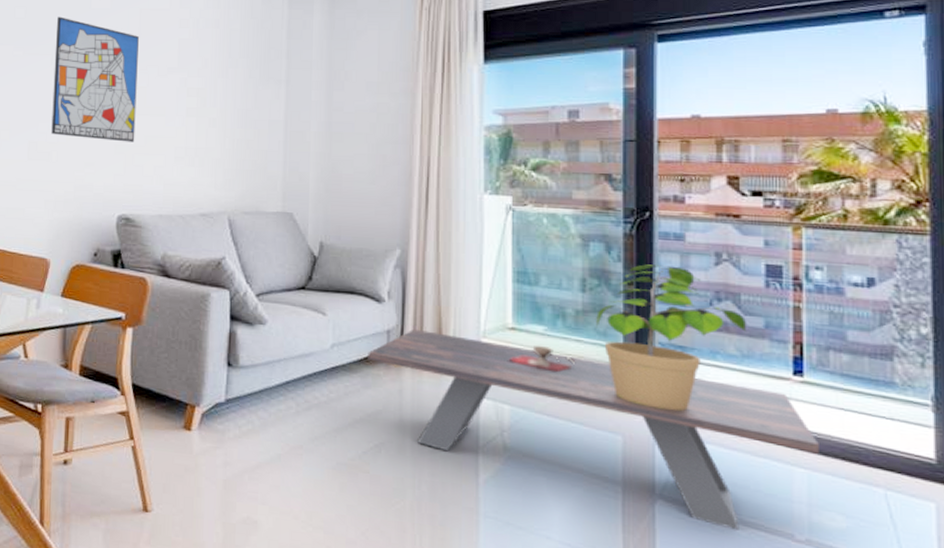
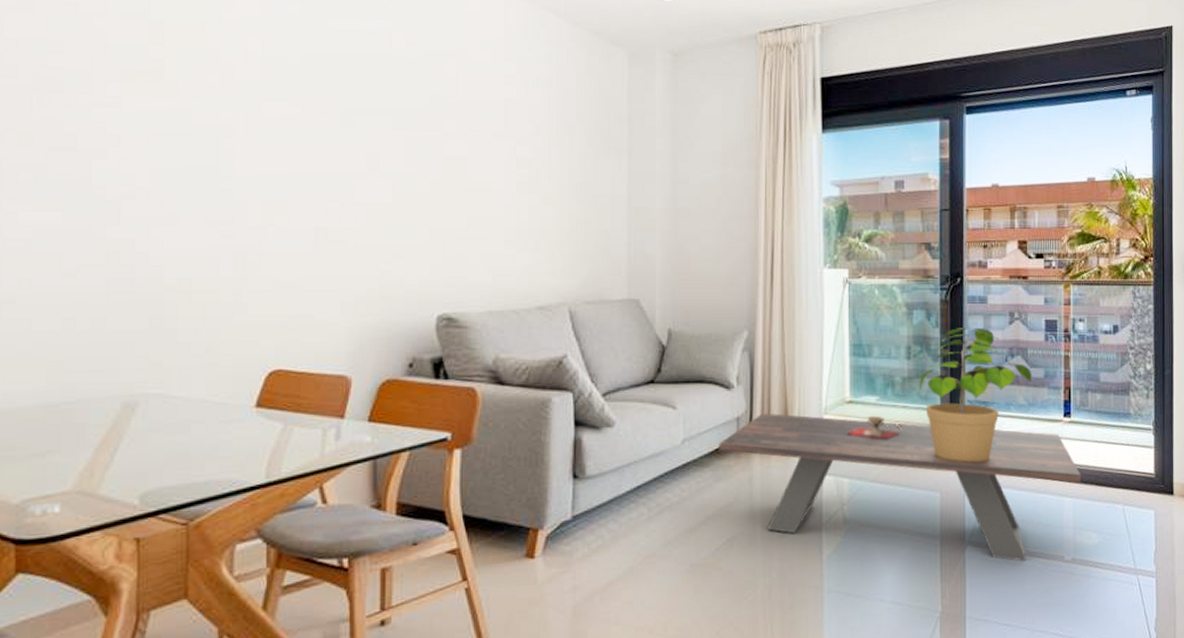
wall art: present [51,16,139,142] -> none [346,65,455,225]

